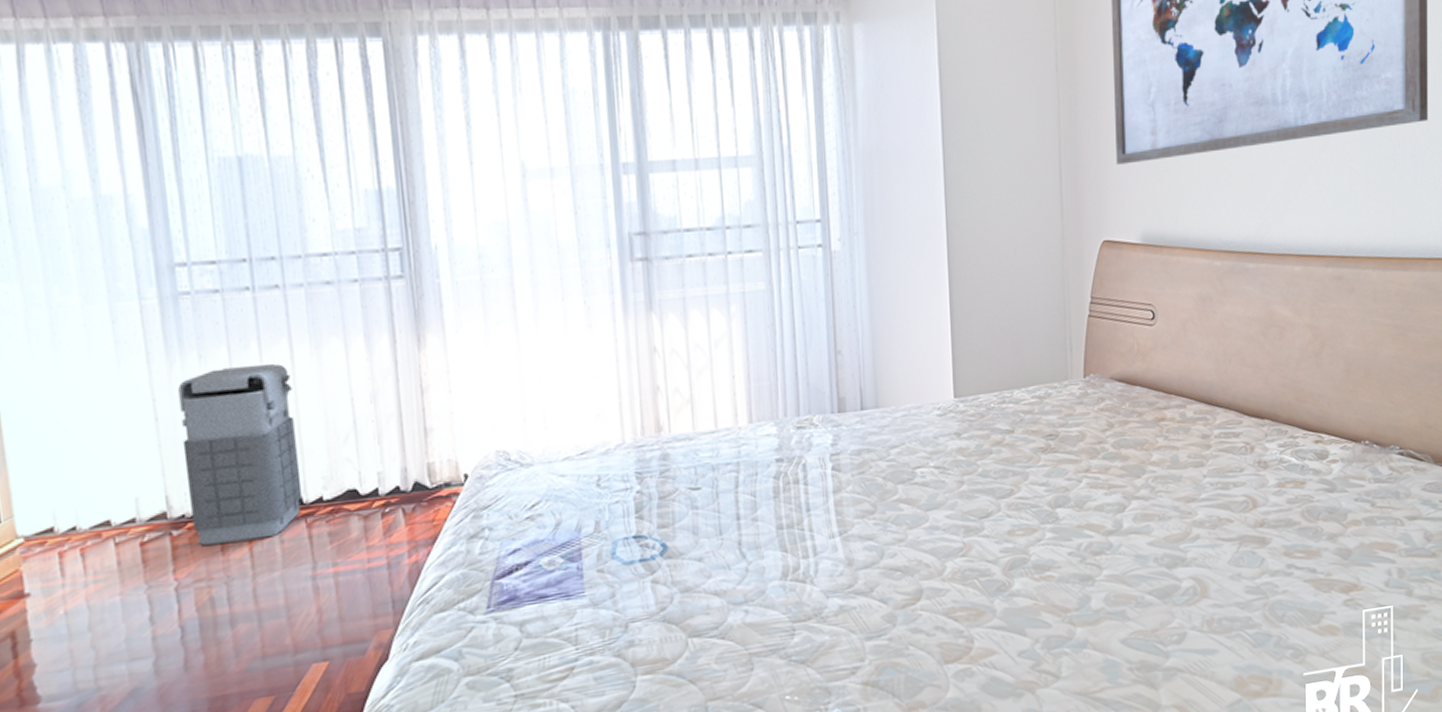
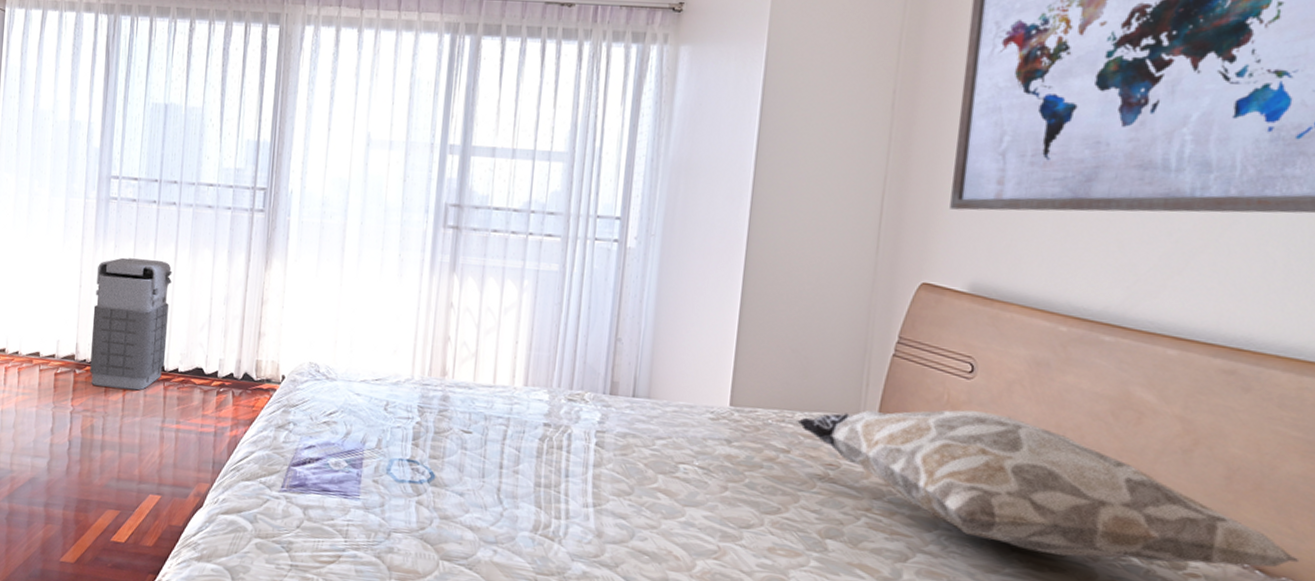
decorative pillow: none [1016,353,1401,474] -> present [797,410,1300,568]

